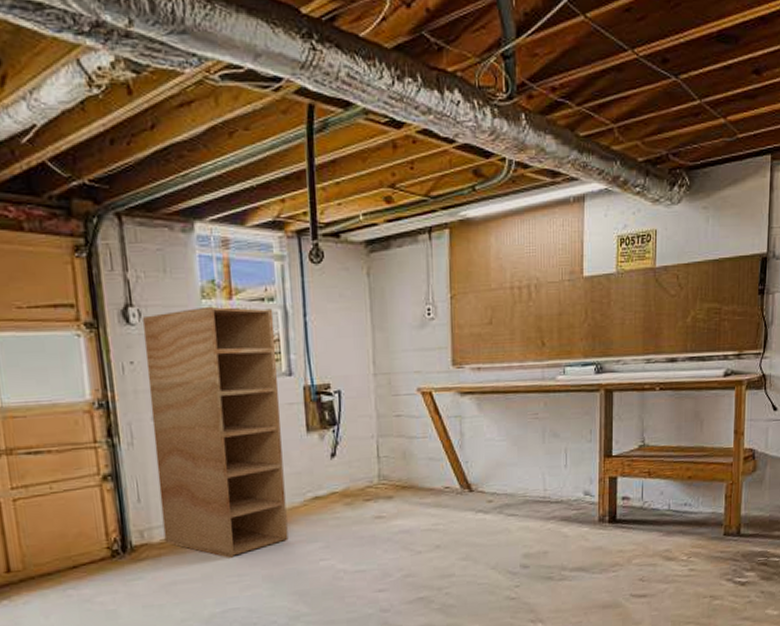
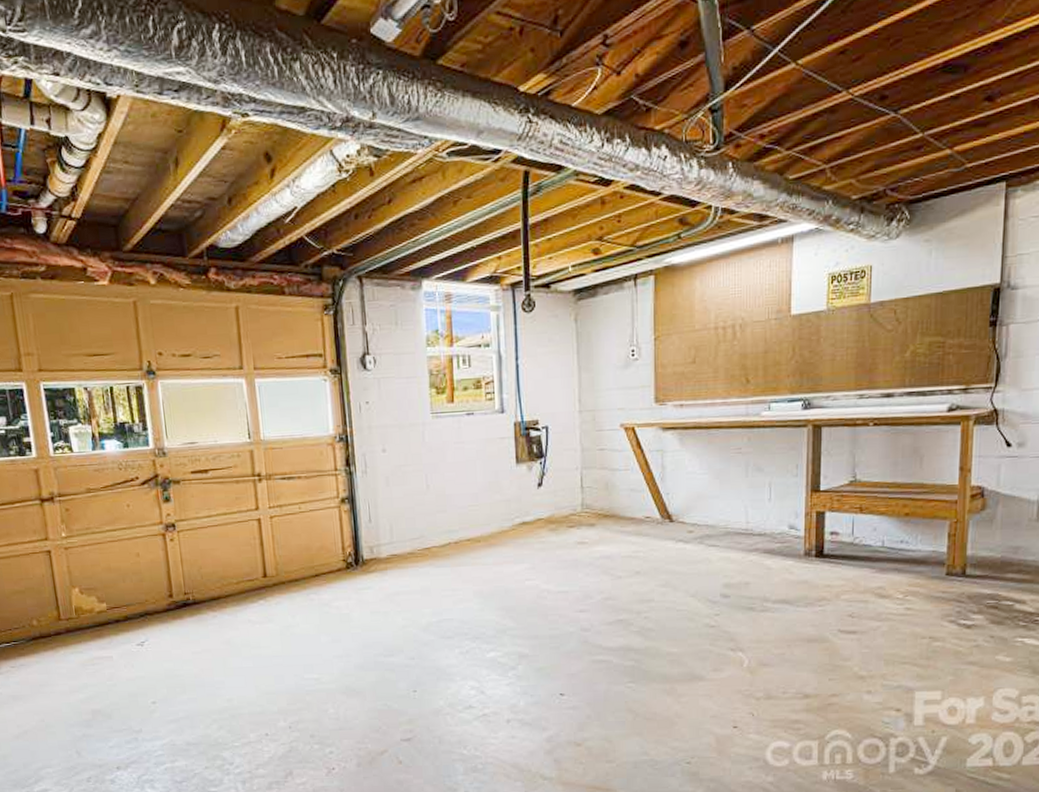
bookshelf: present [143,306,289,558] -> none [378,353,498,574]

